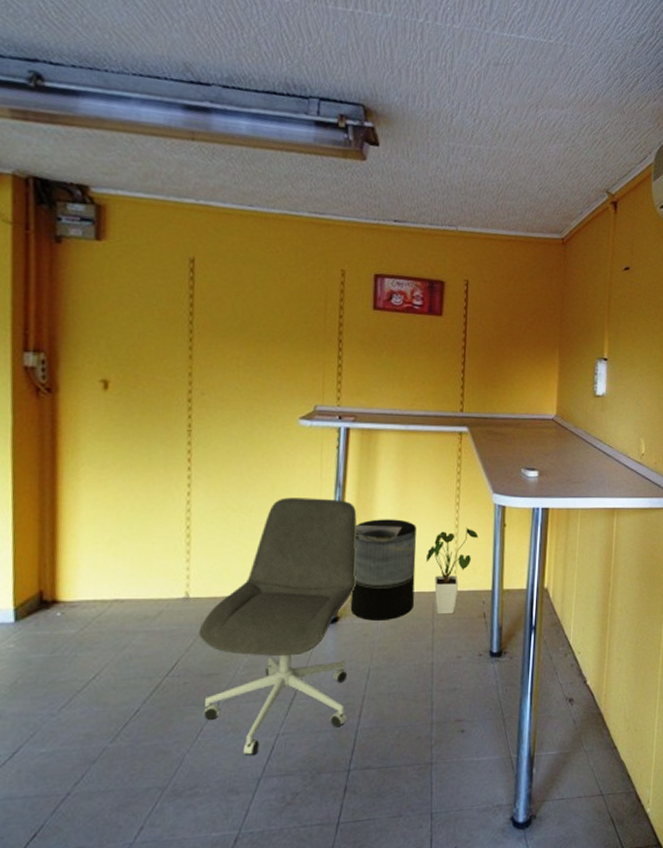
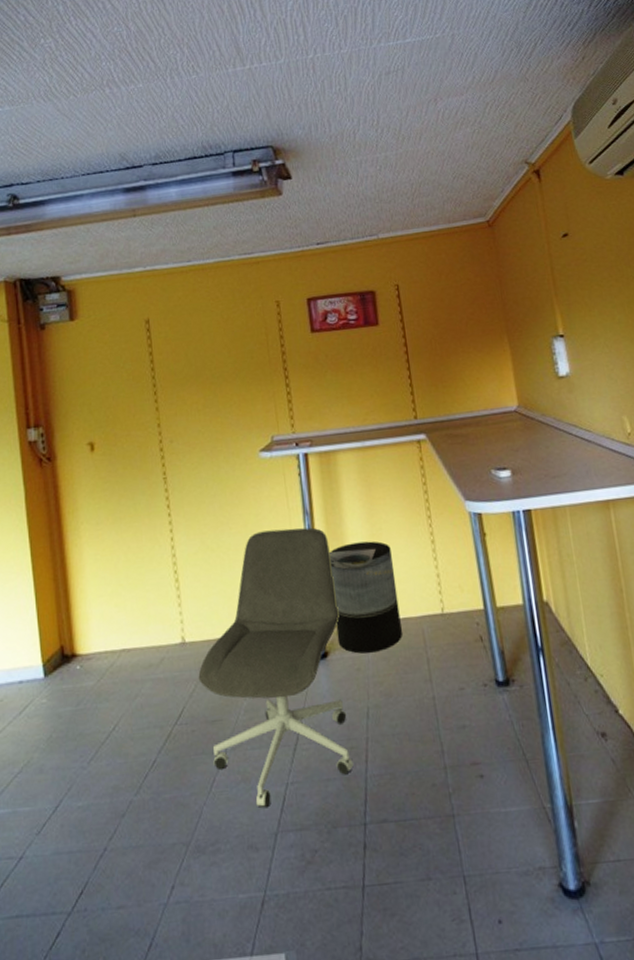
house plant: present [426,527,478,615] -> none [406,542,458,642]

